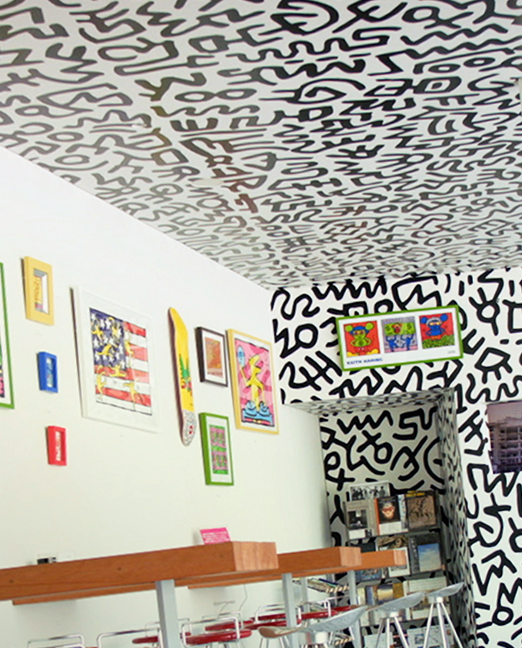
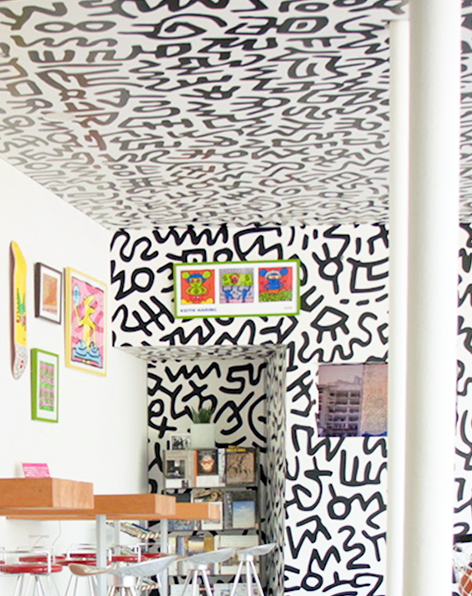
planter: none [366,453,397,500] -> present [187,405,218,451]

